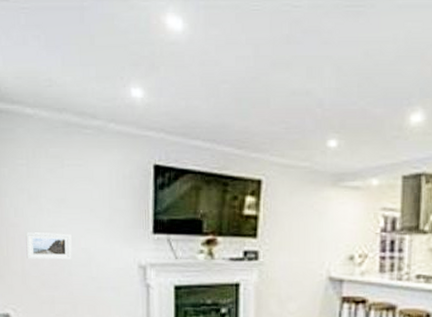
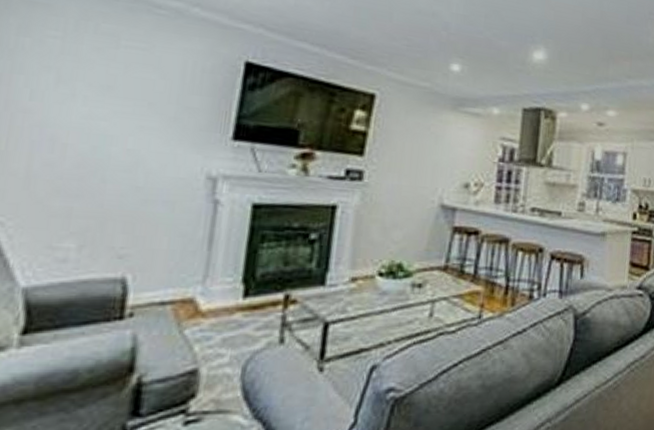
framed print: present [26,232,72,260] -> none [37,122,115,162]

